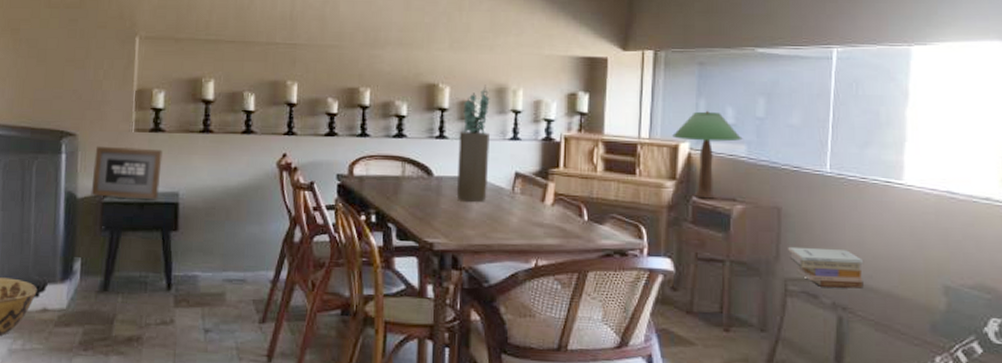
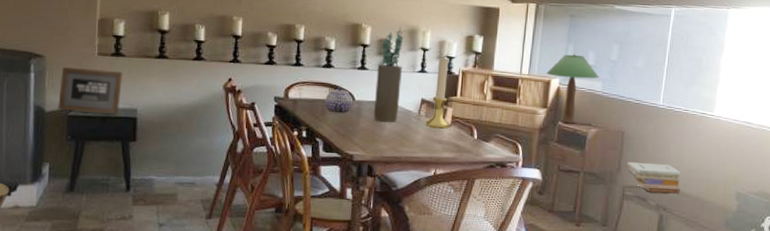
teapot: none [397,159,431,194] -> present [325,86,353,115]
candle holder: none [521,119,553,209] -> present [425,56,450,129]

